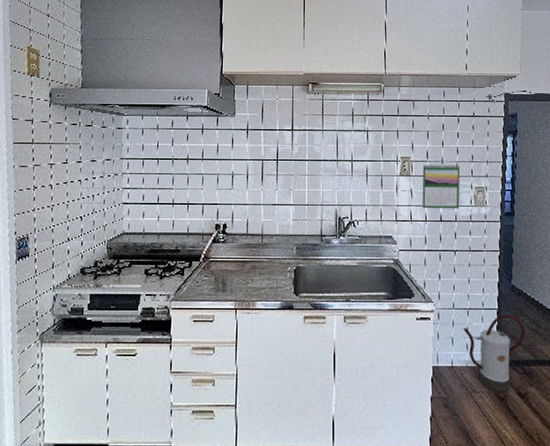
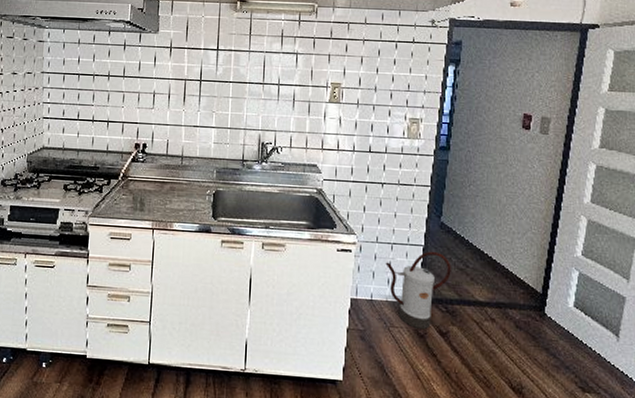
calendar: present [422,163,460,209] -> none [351,91,395,141]

